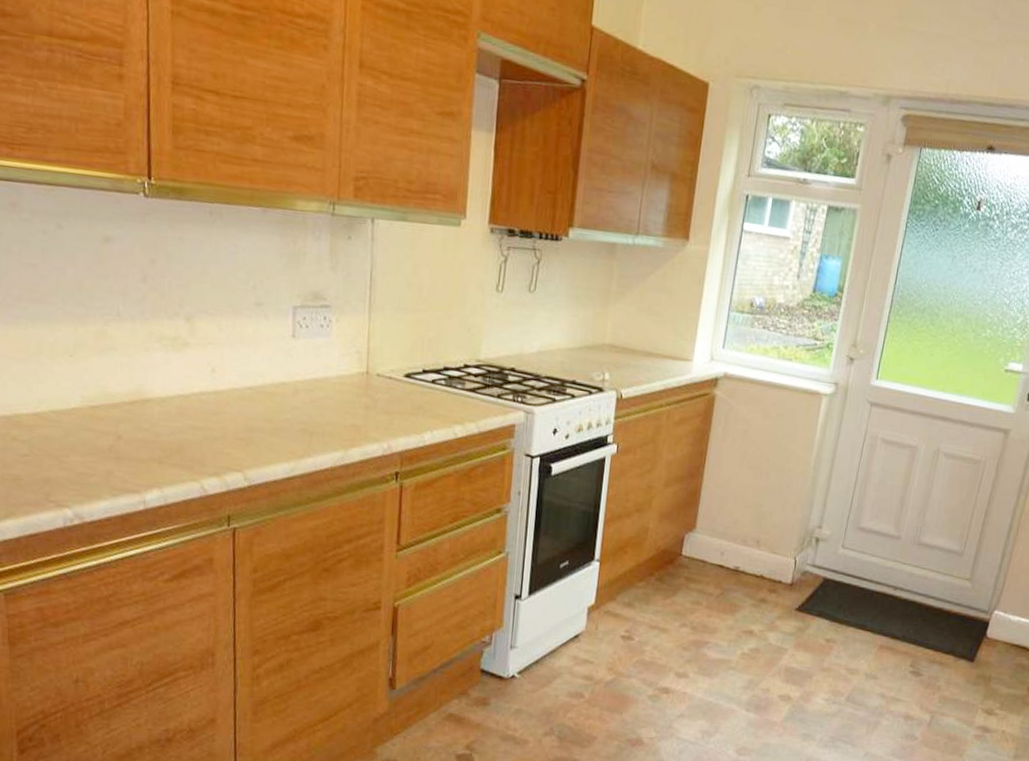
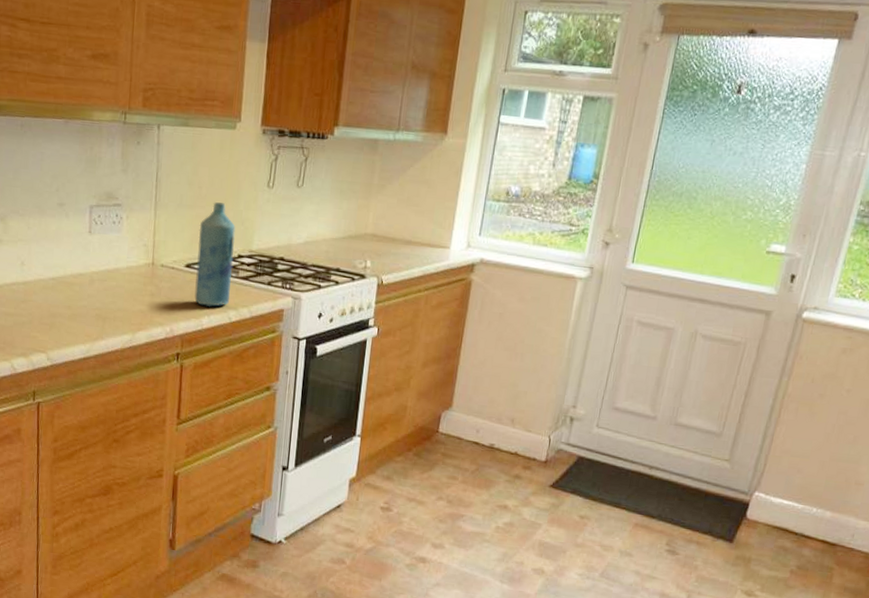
bottle: none [415,306,461,421] -> present [194,202,236,307]

